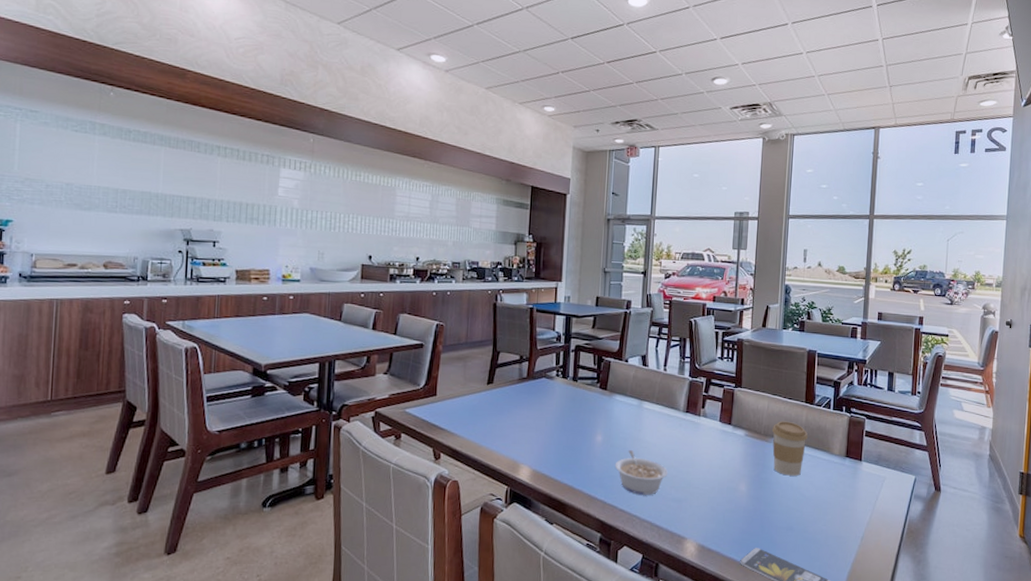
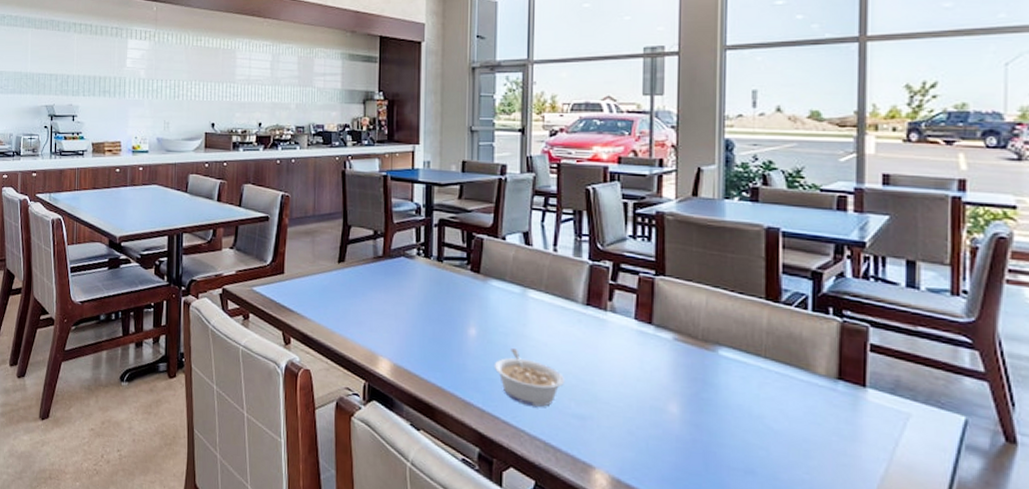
coffee cup: present [771,421,808,476] -> none [714,322,772,400]

